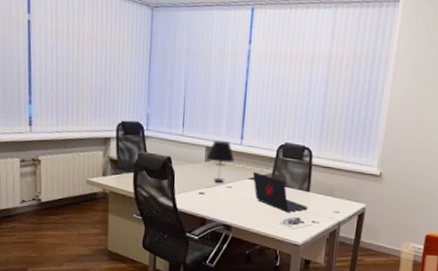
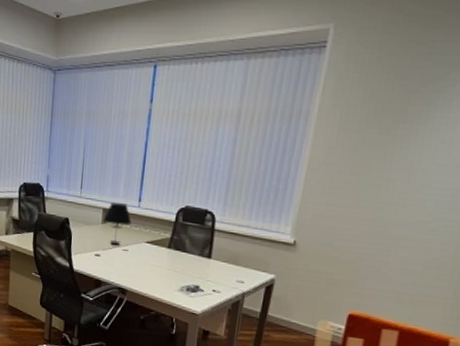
laptop: present [252,171,308,212] -> none [149,235,209,279]

